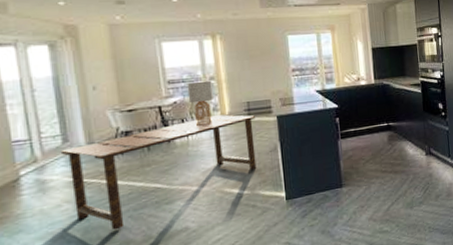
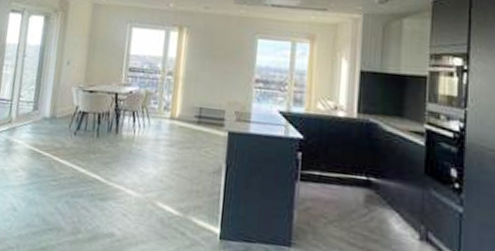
dining table: present [60,114,257,231] -> none [26,115,206,212]
lamp: present [187,80,213,126] -> none [143,73,169,124]

